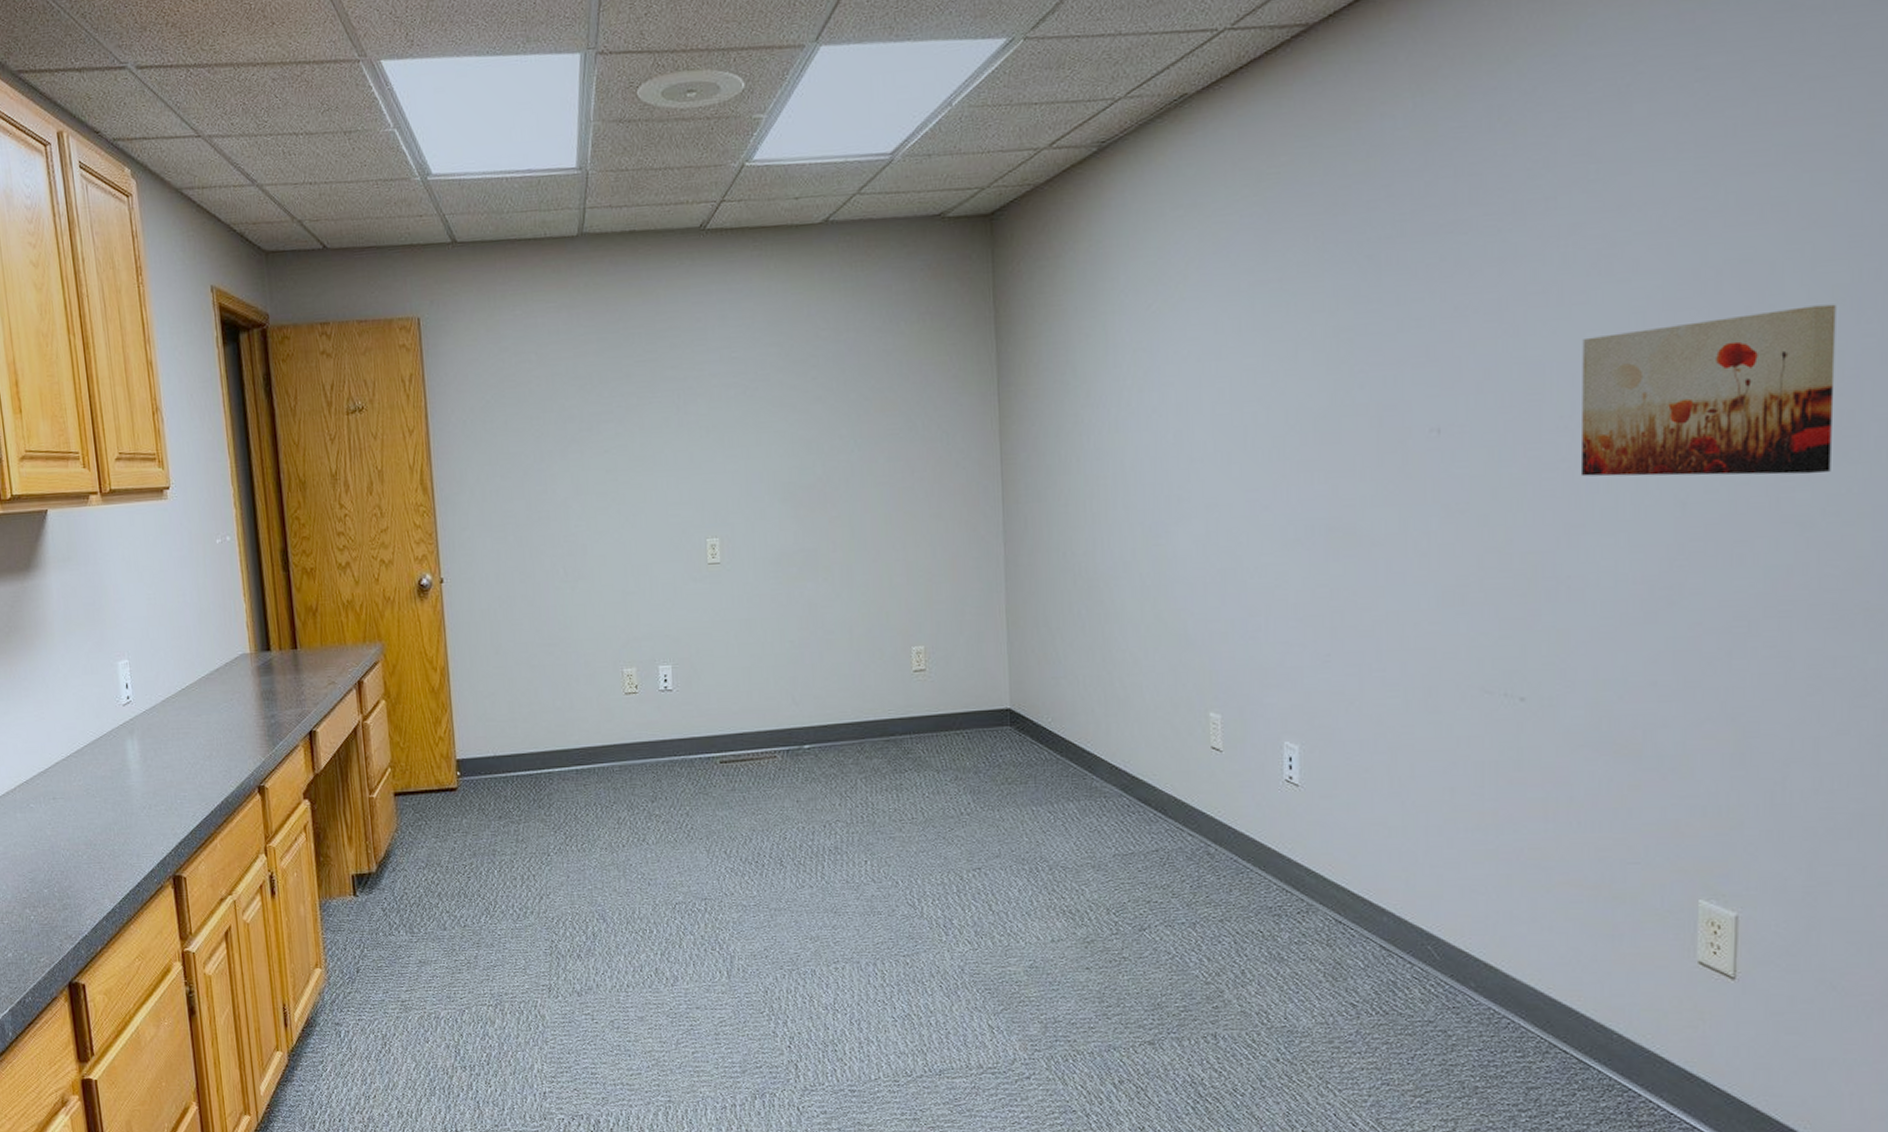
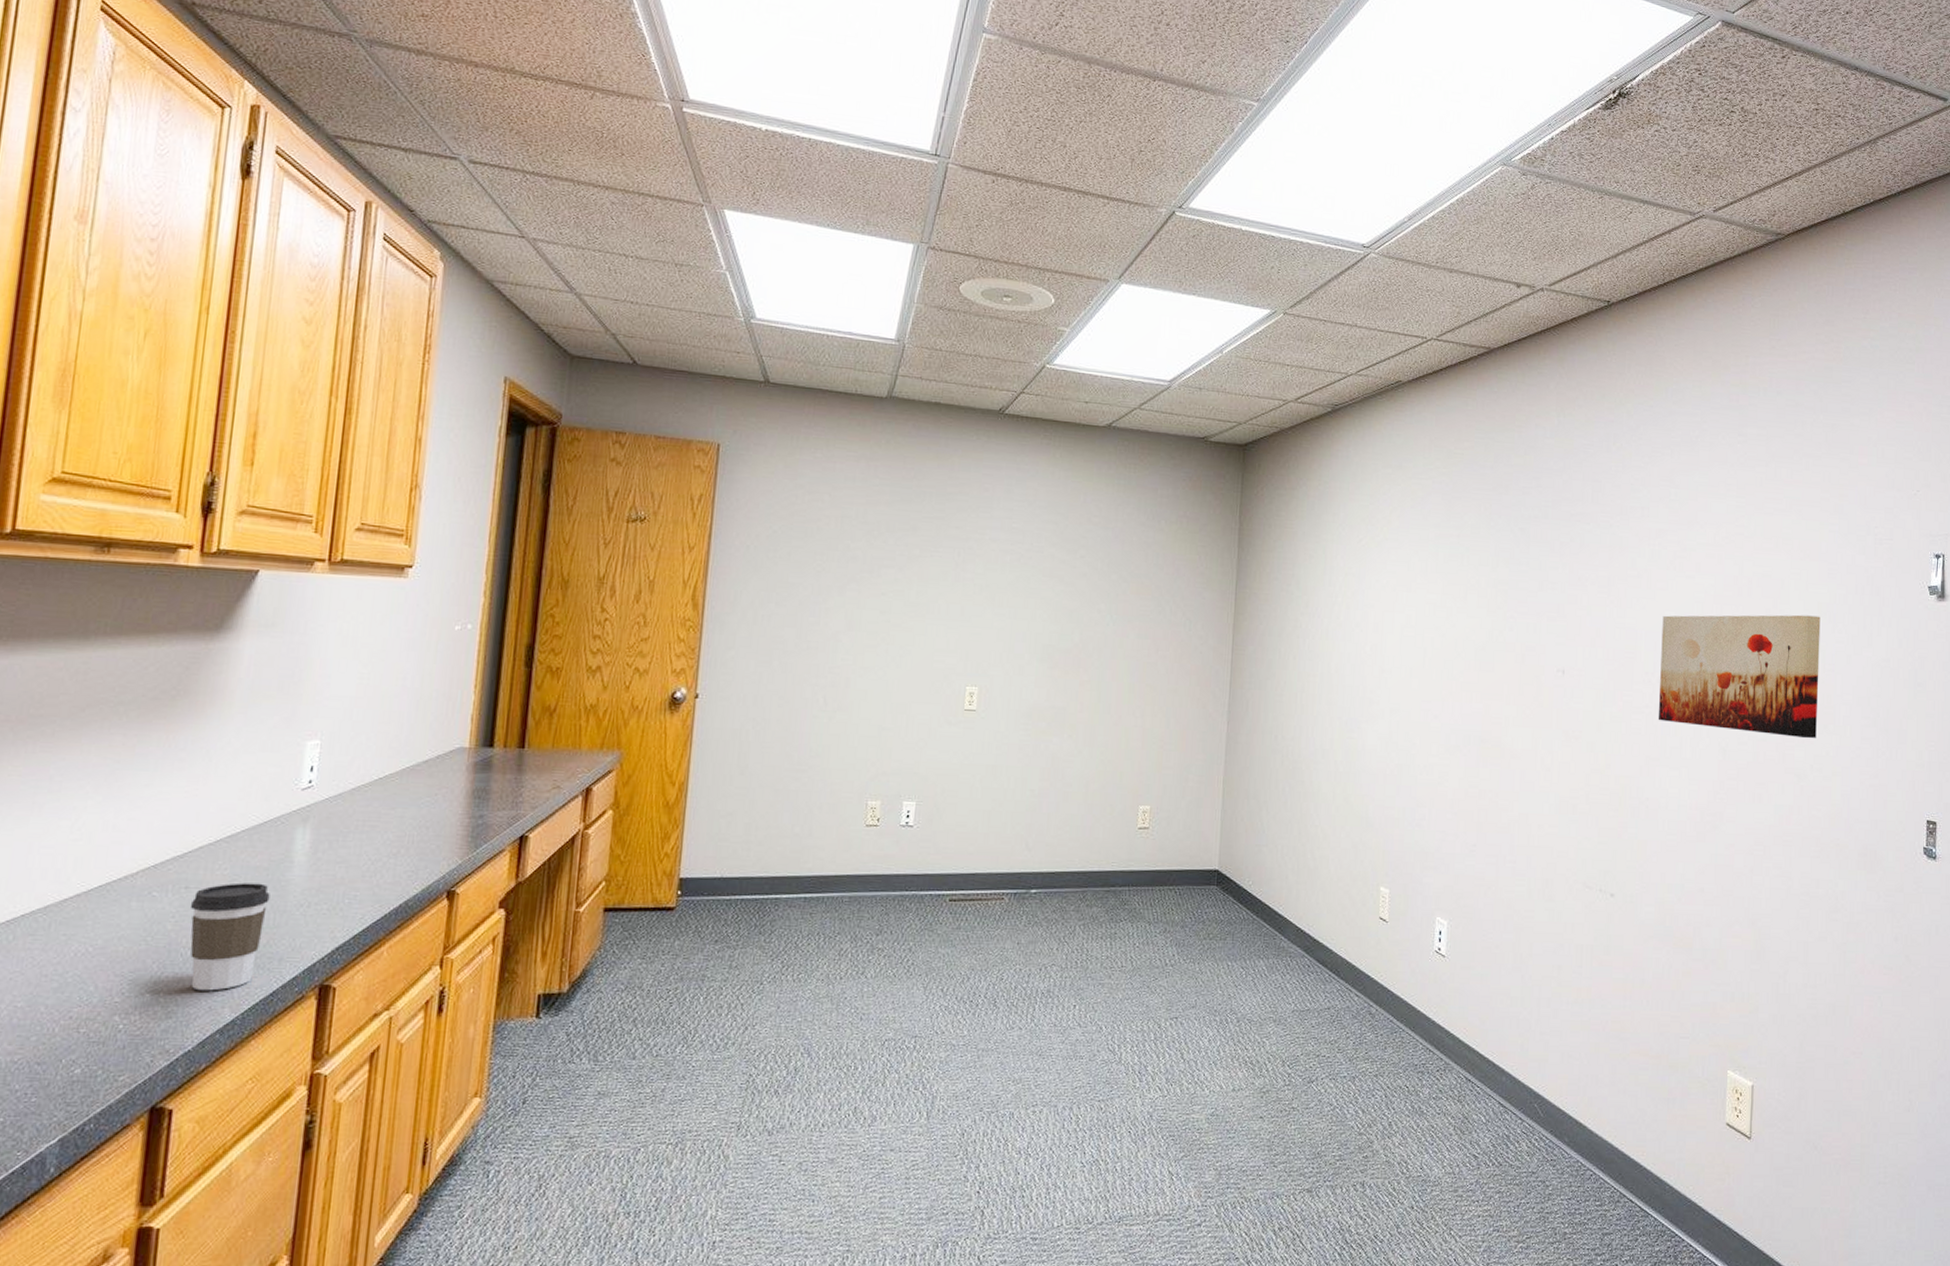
coffee cup: none [60,791,120,885] -> present [190,882,270,991]

